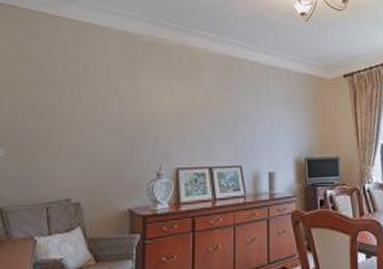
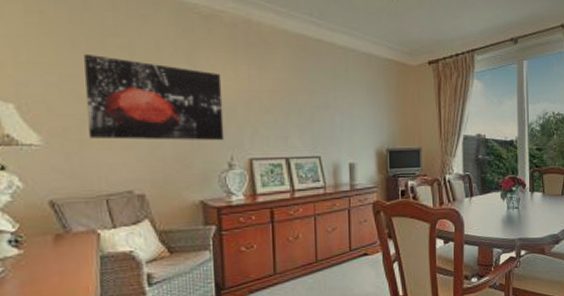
wall art: none [41,79,157,152] -> present [84,55,224,141]

